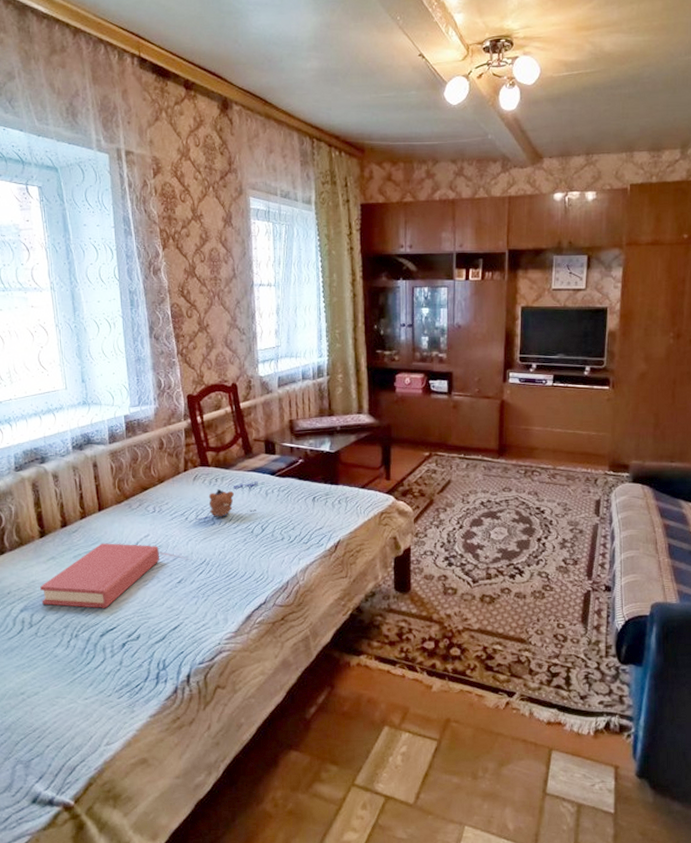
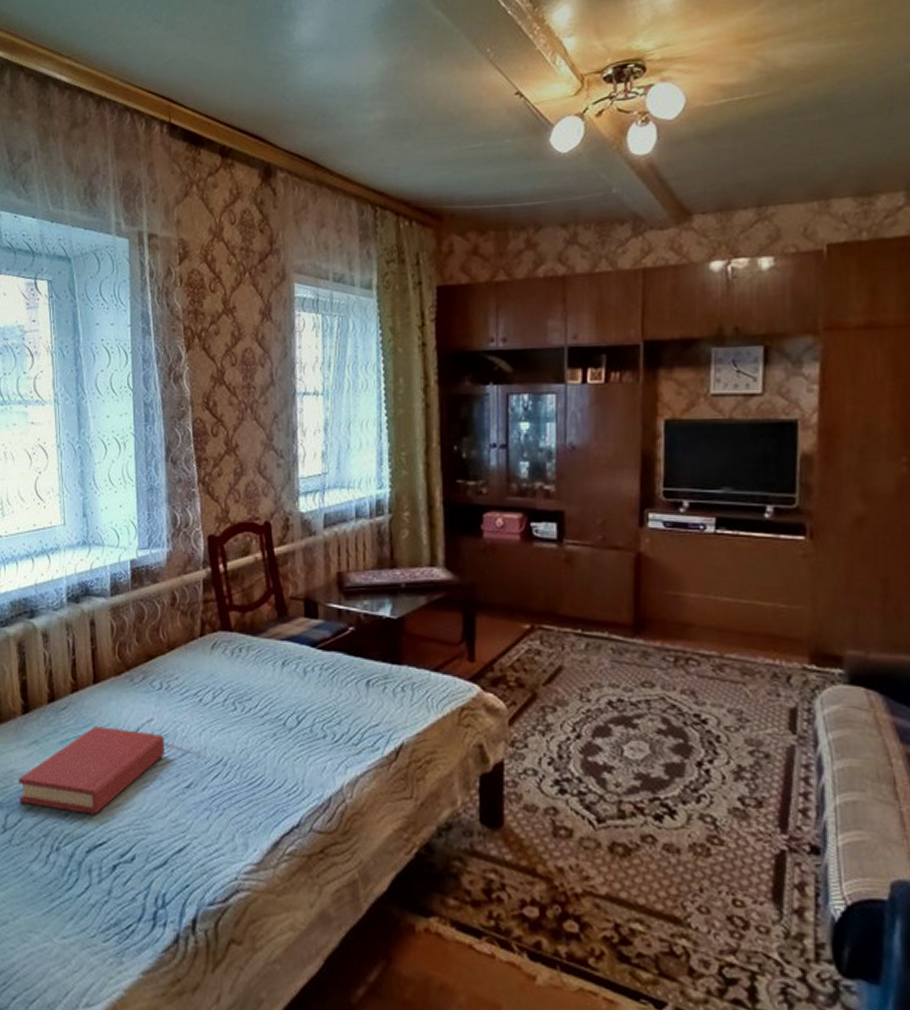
teddy bear: present [195,482,258,521] -> none [211,655,294,704]

